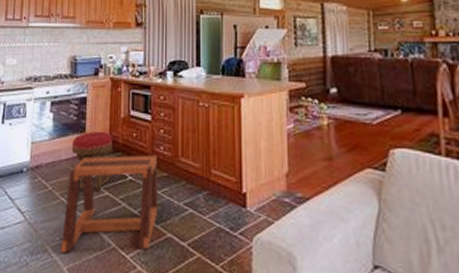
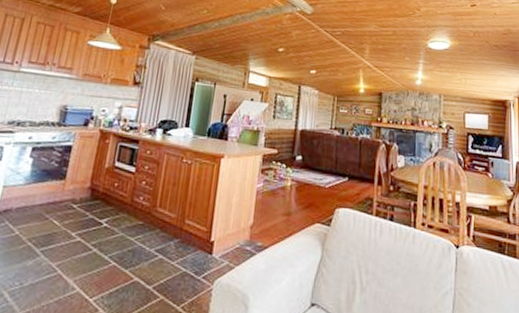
stool: present [60,155,159,253] -> none [18,203,136,298]
stool: present [71,131,113,191] -> none [47,178,94,237]

